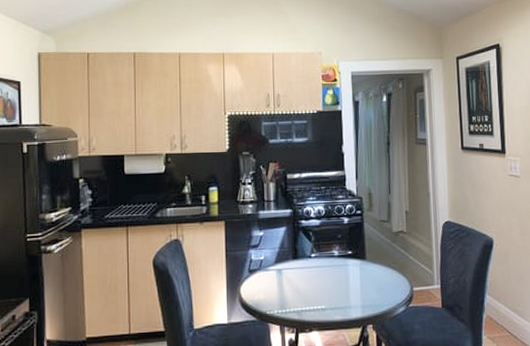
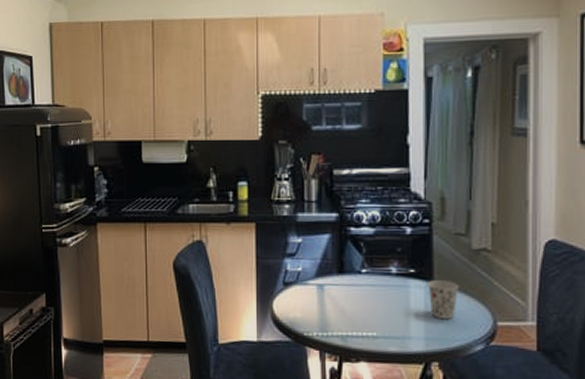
cup: none [362,258,385,289] -> present [428,280,460,319]

